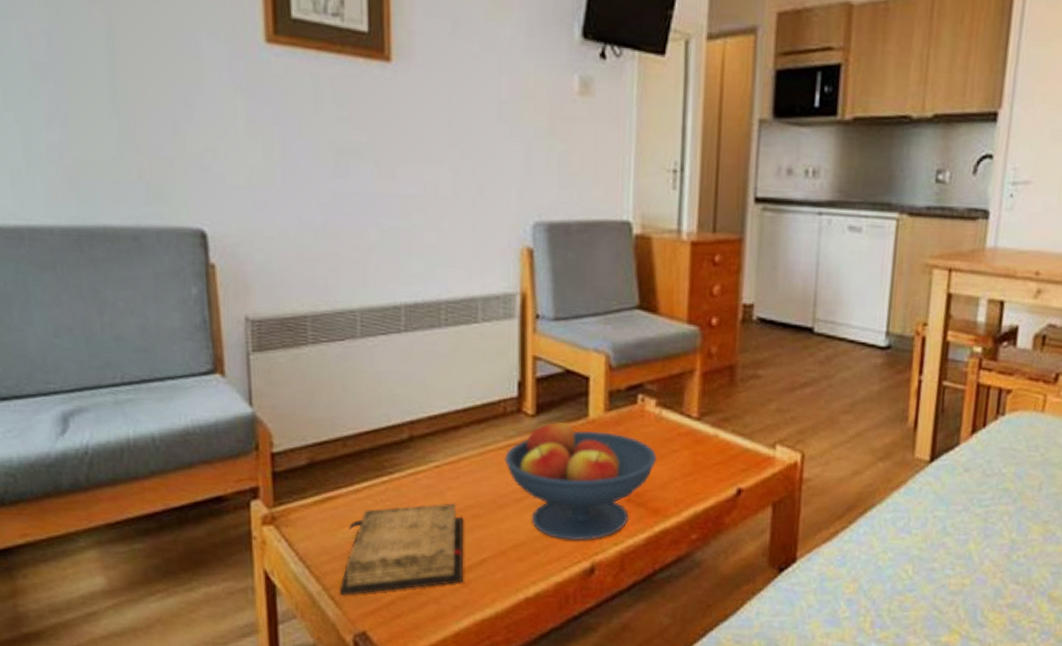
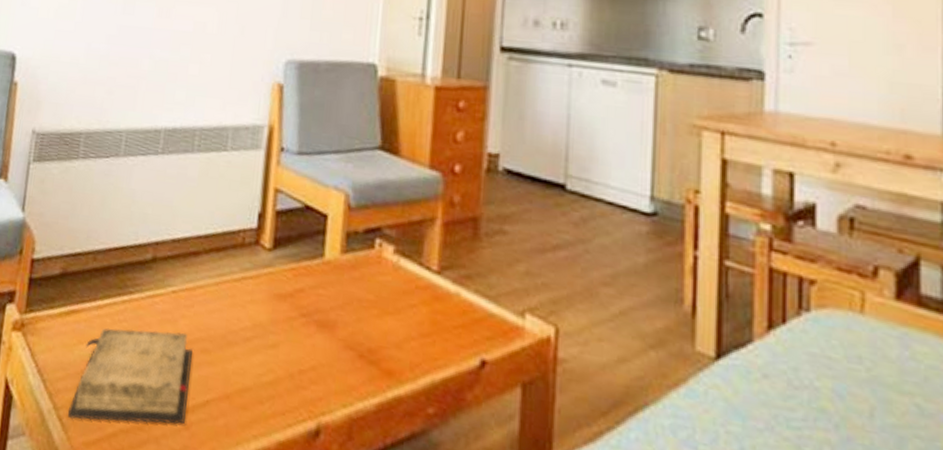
fruit bowl: present [504,419,658,541] -> none [238,255,393,397]

